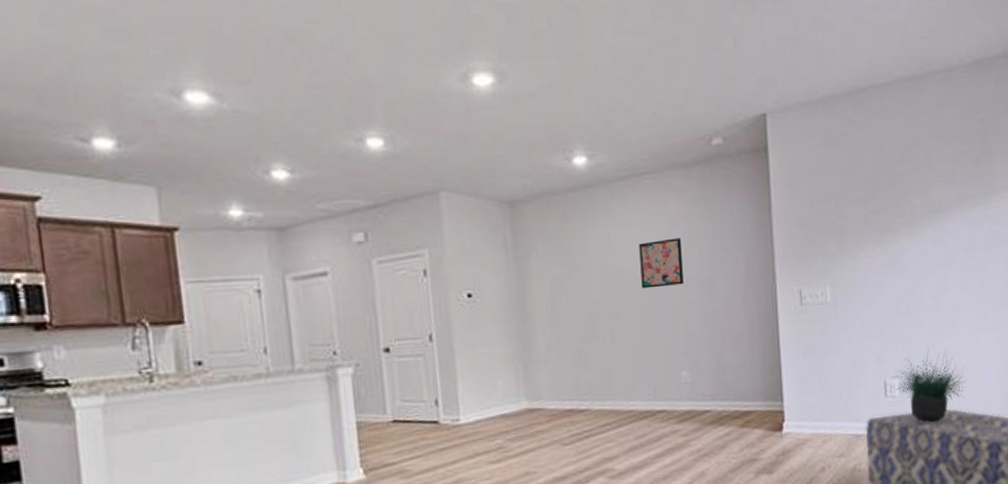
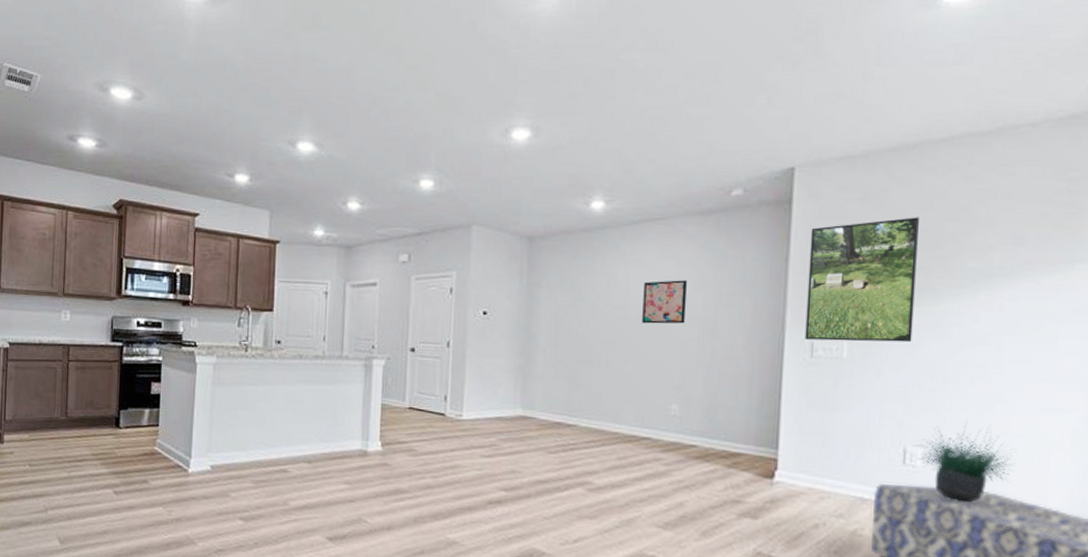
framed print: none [787,160,880,288] -> present [805,217,919,343]

